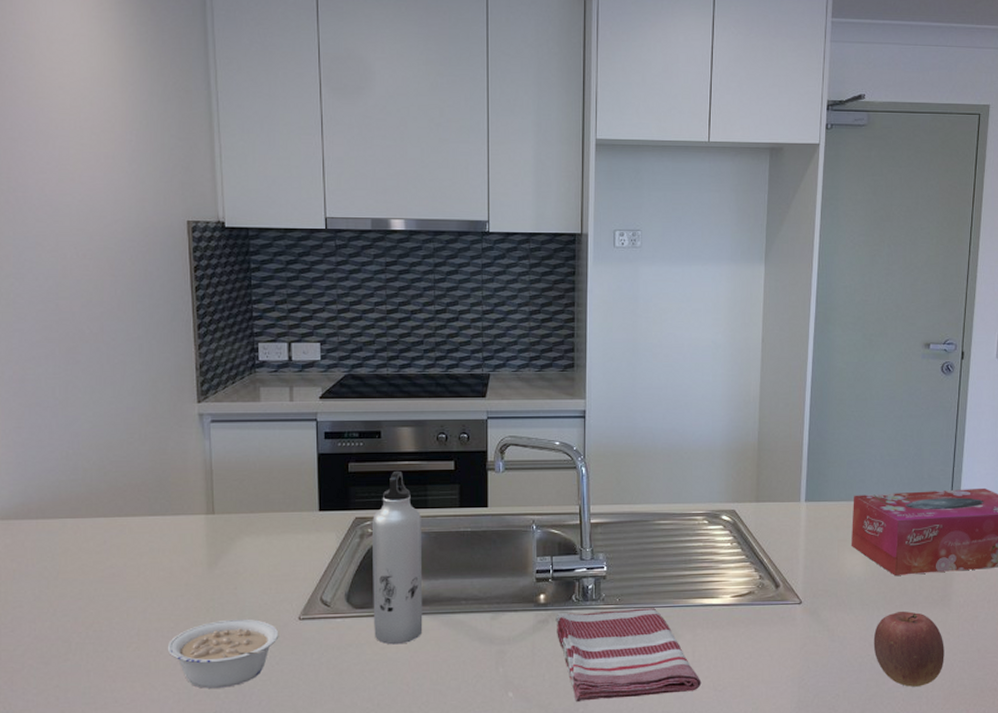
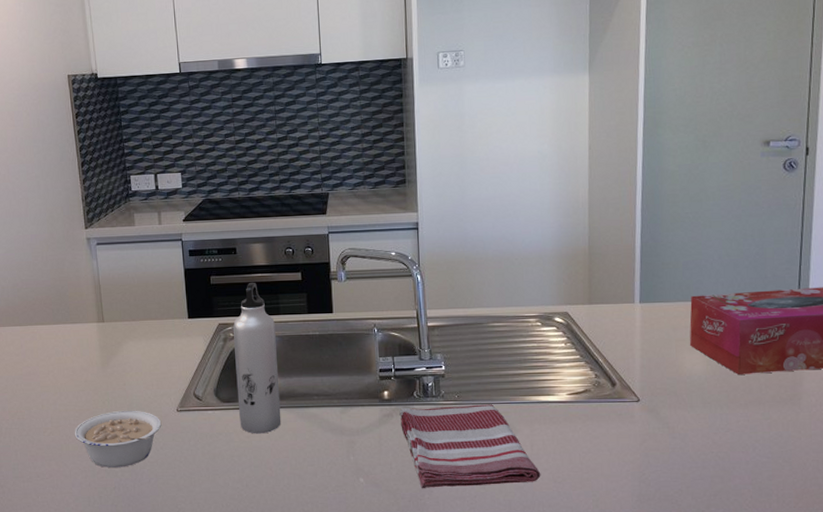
apple: present [873,610,944,687] -> none [717,409,796,484]

